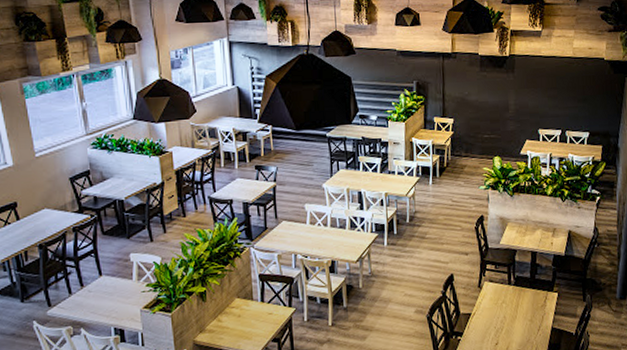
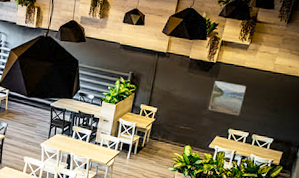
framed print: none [511,76,548,113] -> present [208,81,246,116]

